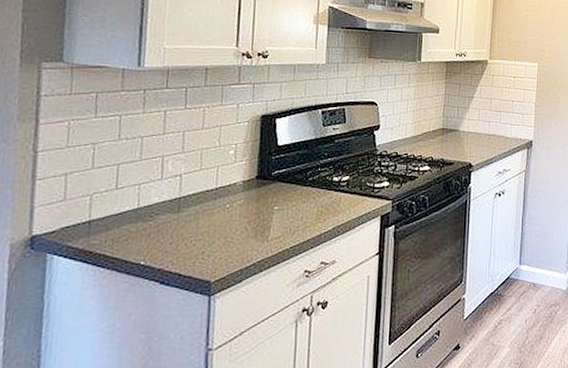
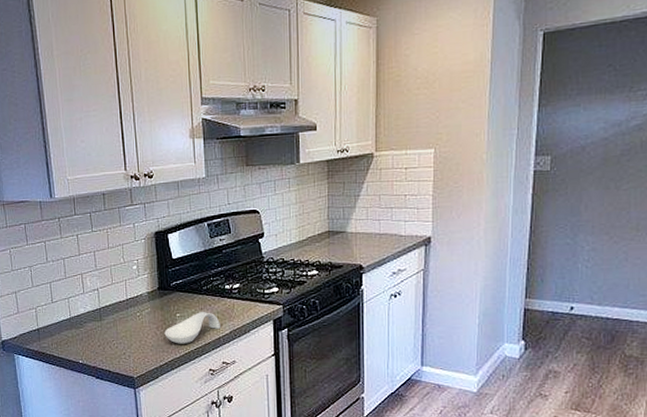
spoon rest: none [256,205,323,241] -> present [164,312,220,344]

